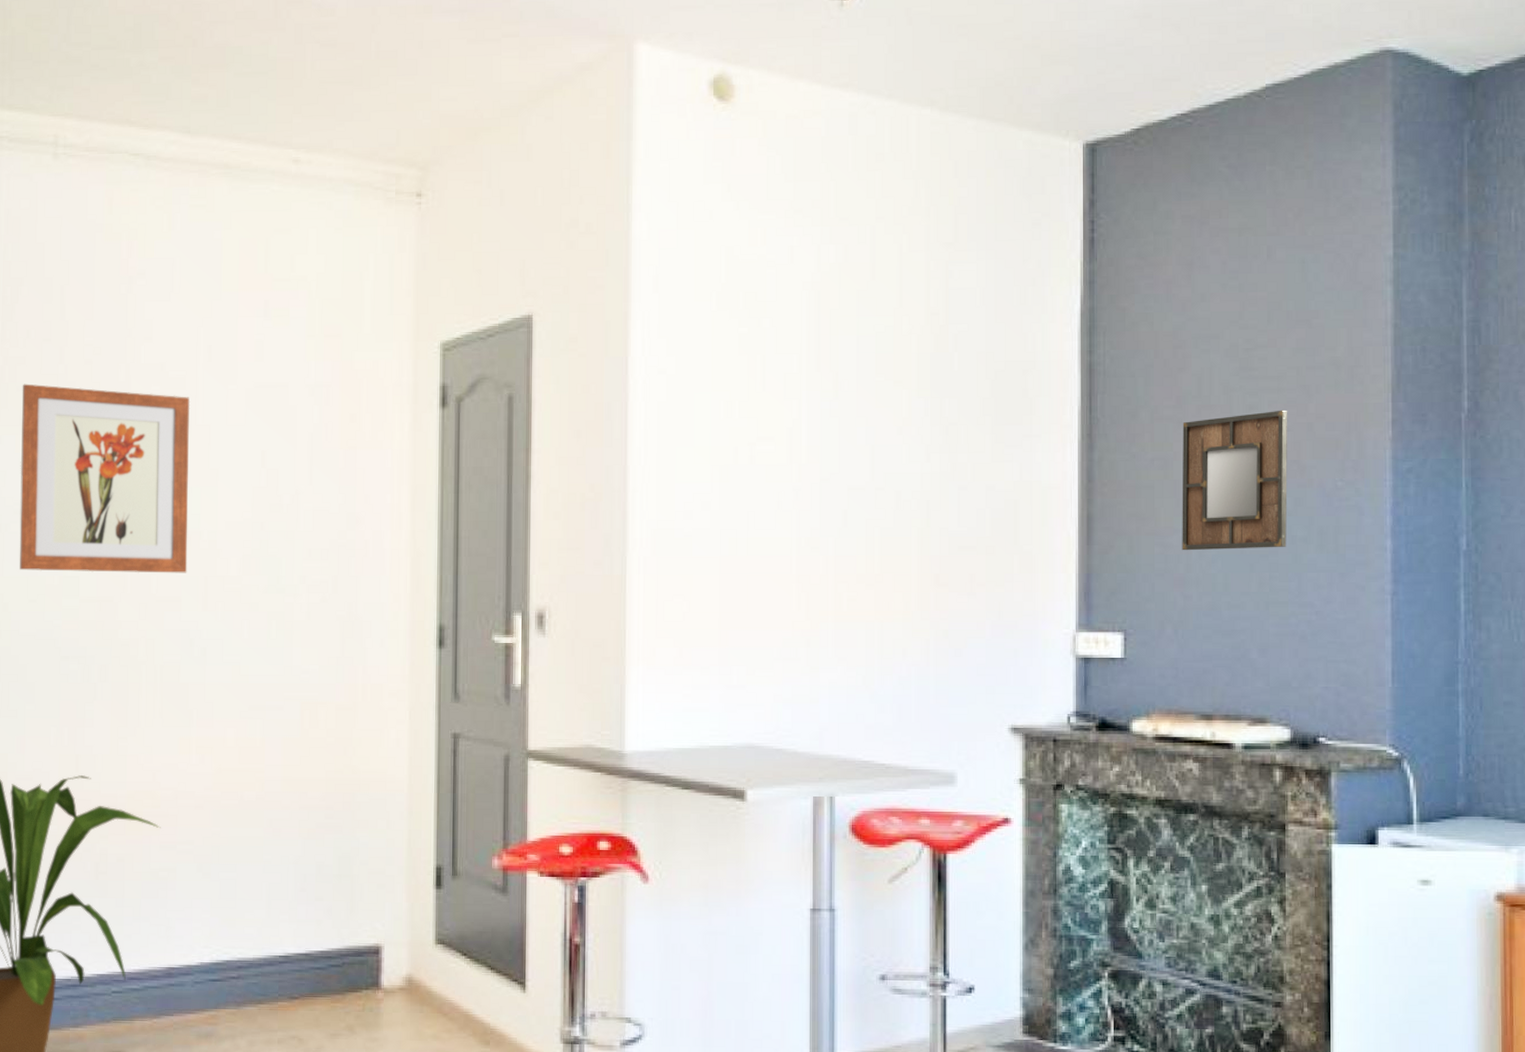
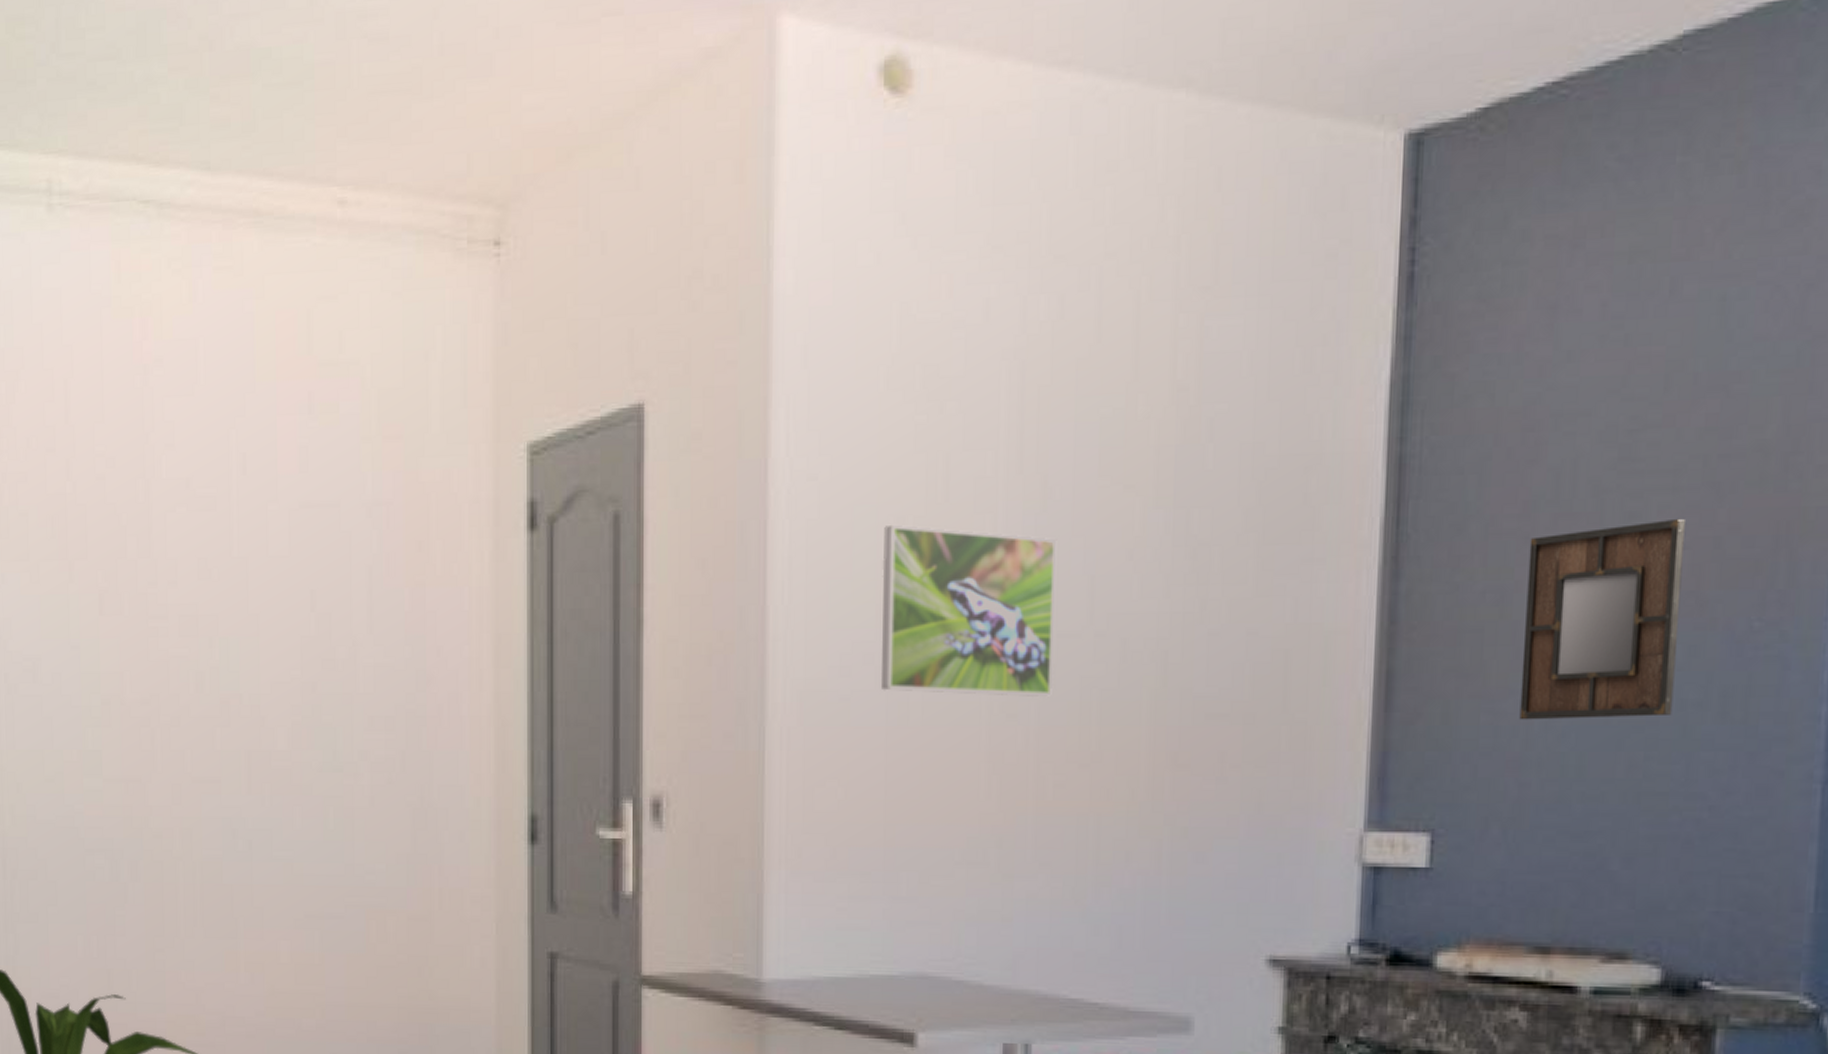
wall art: present [19,383,191,574] -> none [24,507,227,747]
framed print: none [716,406,846,534] -> present [882,524,1057,697]

